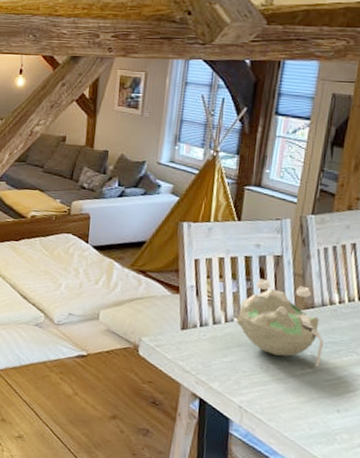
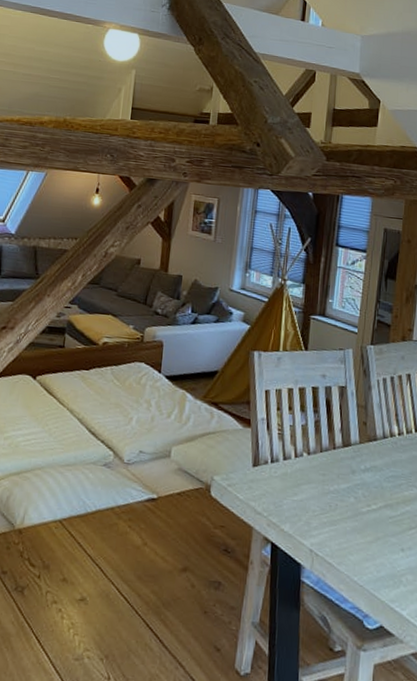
bowl: present [236,279,323,368] -> none [306,410,386,504]

